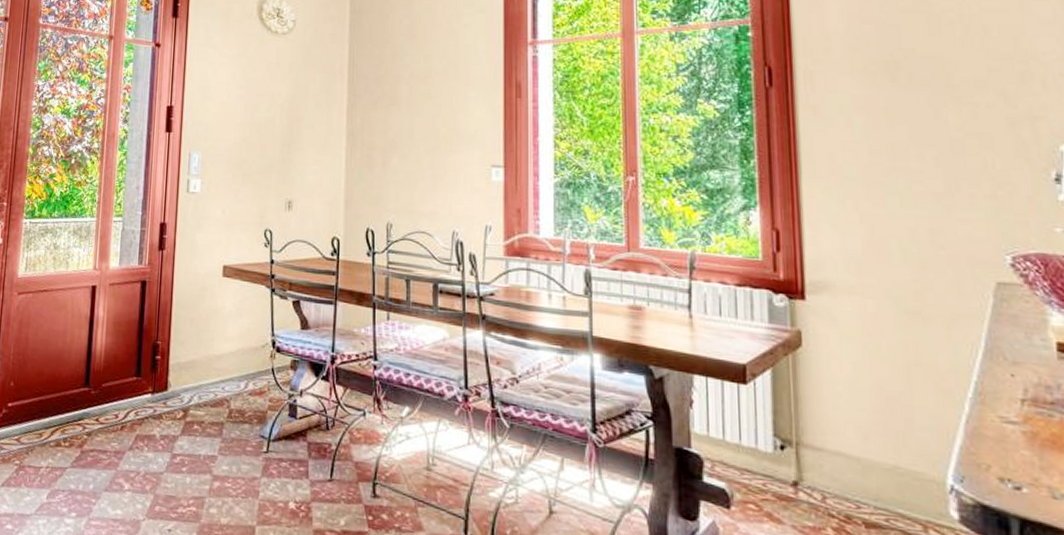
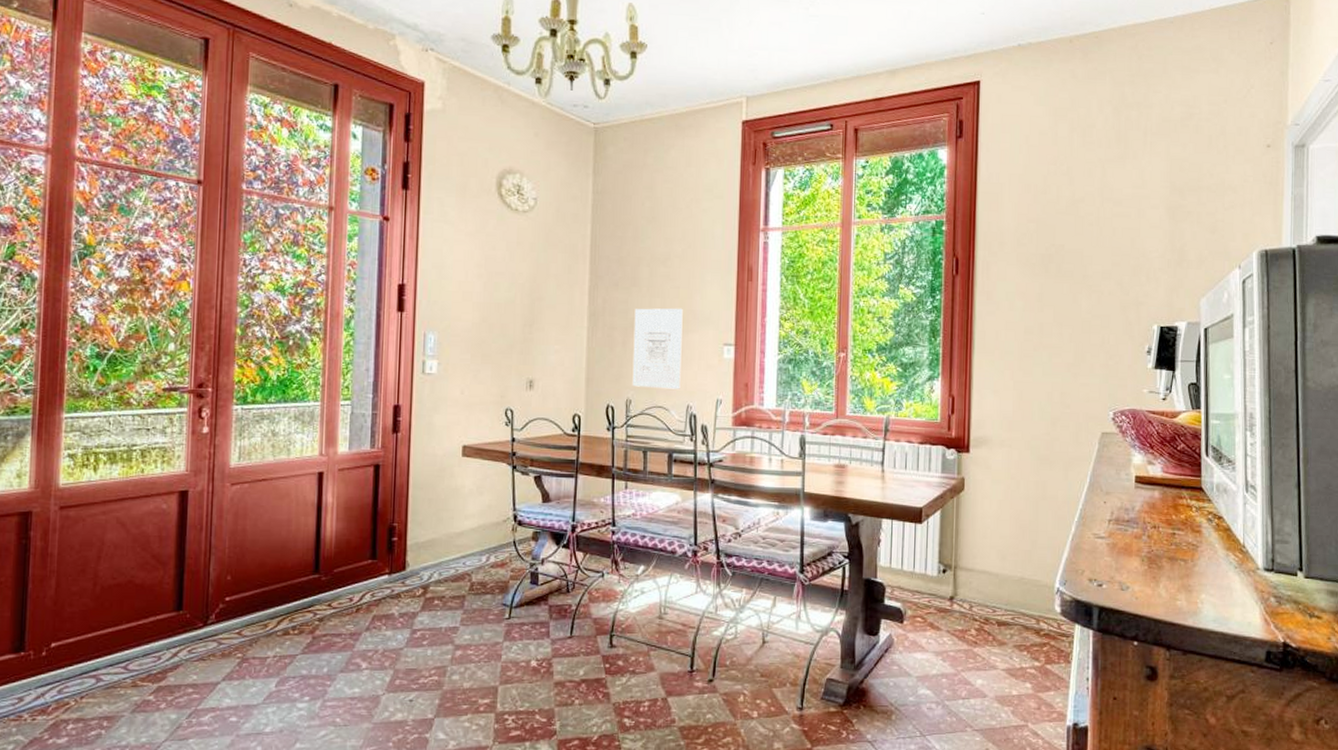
wall art: none [393,127,446,214] -> present [632,308,683,389]

